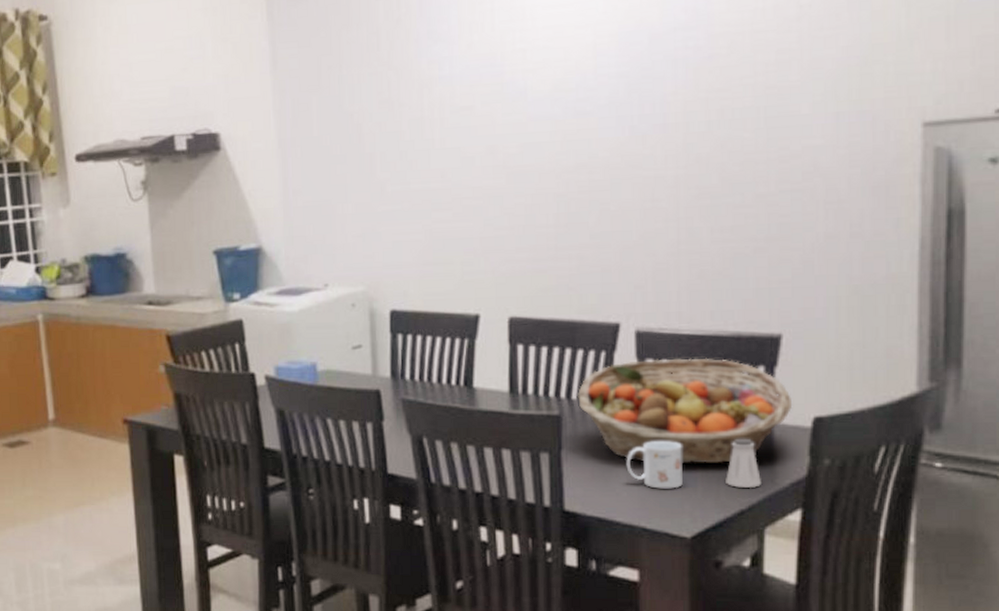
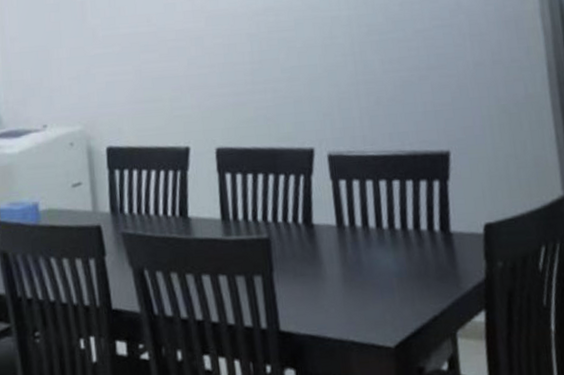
fruit basket: present [578,358,793,464] -> none [283,176,467,278]
mug: present [626,441,683,489] -> none [331,255,382,302]
saltshaker: present [726,438,761,488] -> none [418,247,449,295]

